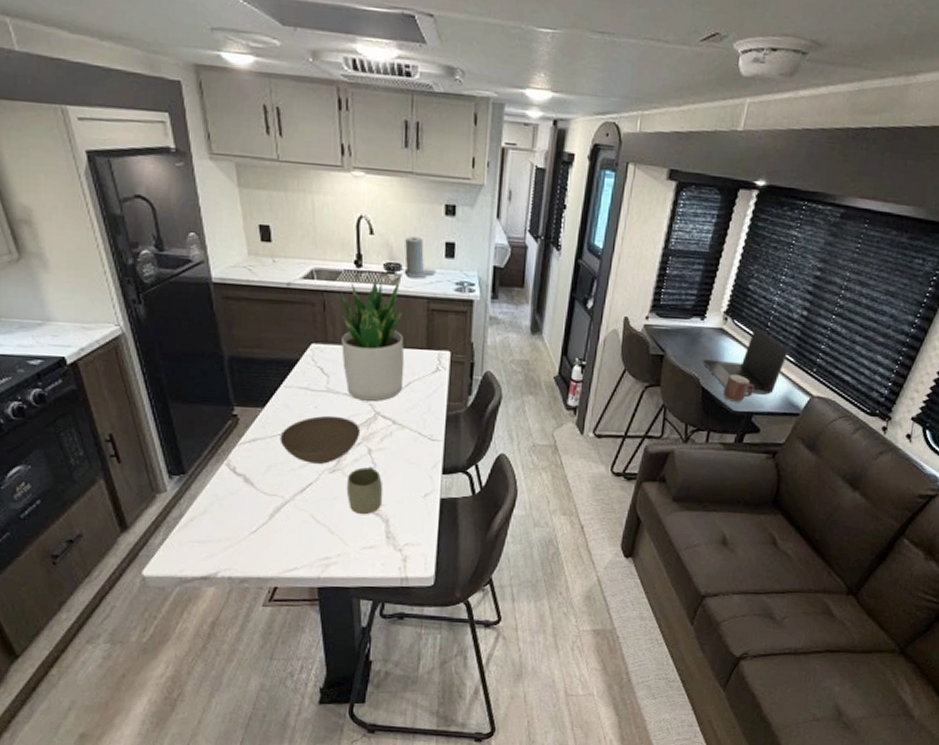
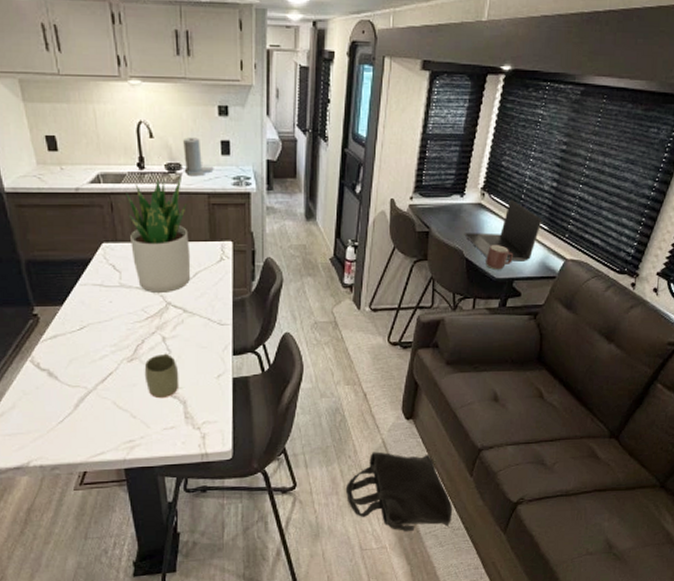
bowl: present [280,415,361,464] -> none [79,308,154,354]
tote bag: none [553,590,669,680] -> present [345,452,452,532]

